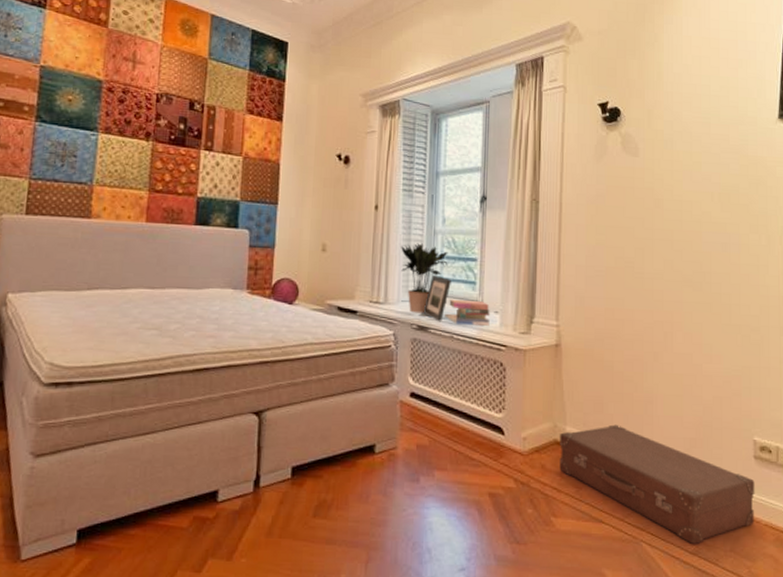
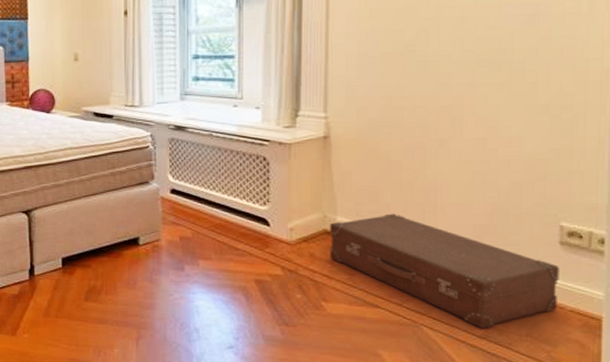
potted plant: present [401,243,448,313] -> none [153,45,204,114]
picture frame: present [423,274,451,322] -> none [180,74,208,121]
books: present [445,299,490,327] -> none [203,97,251,123]

